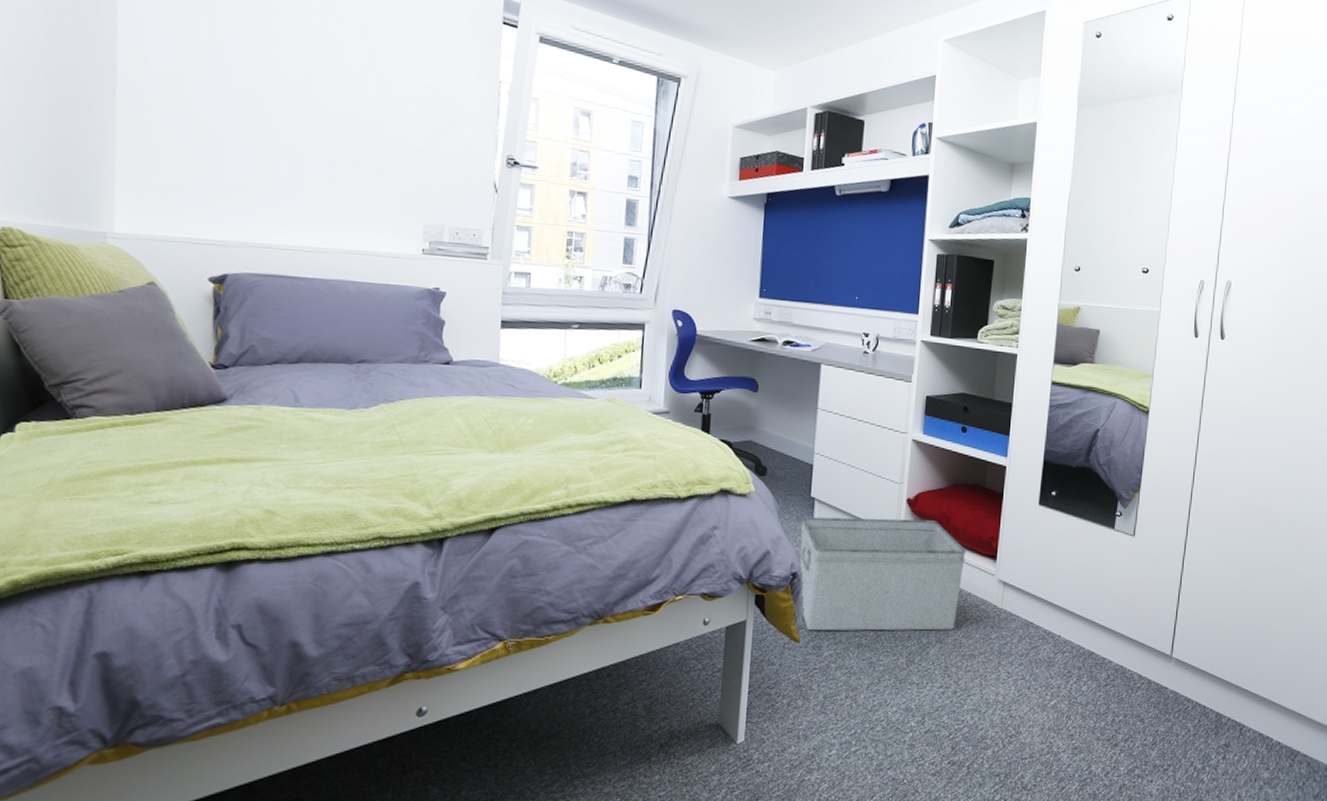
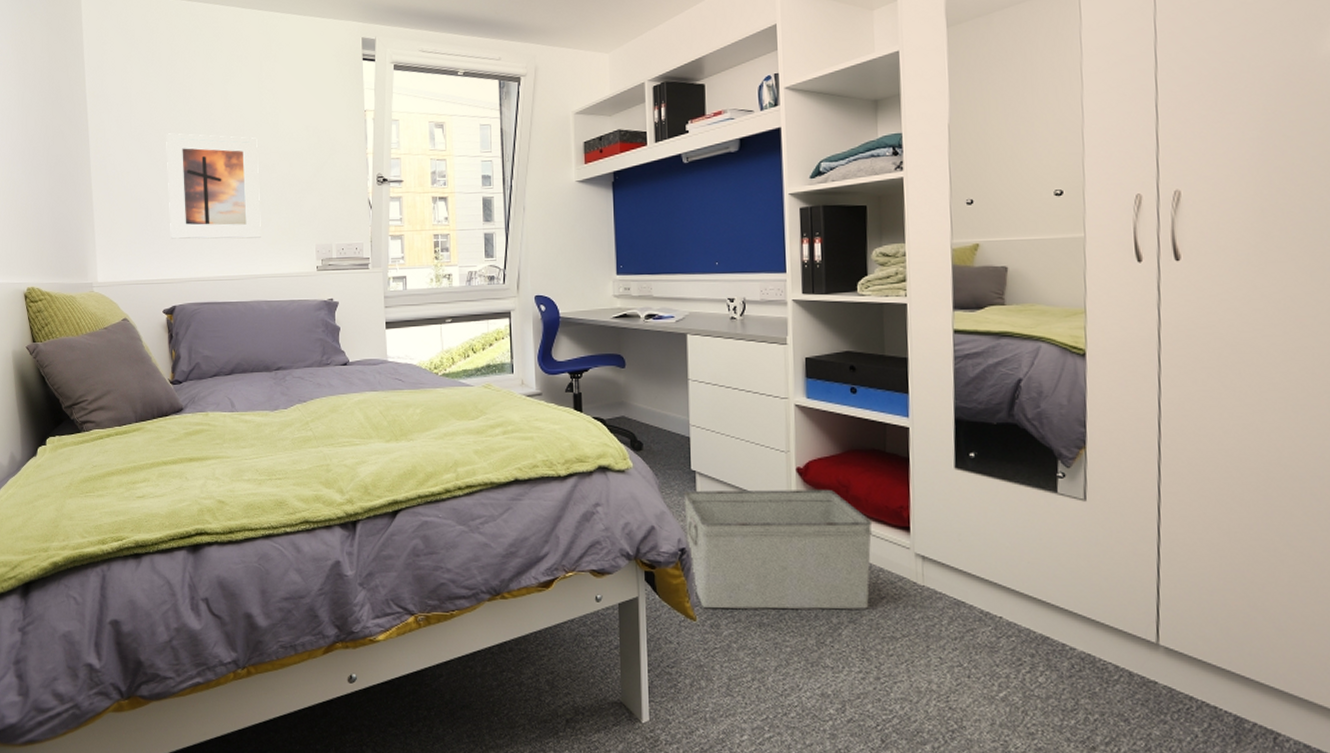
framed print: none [228,62,360,207] -> present [166,133,261,239]

